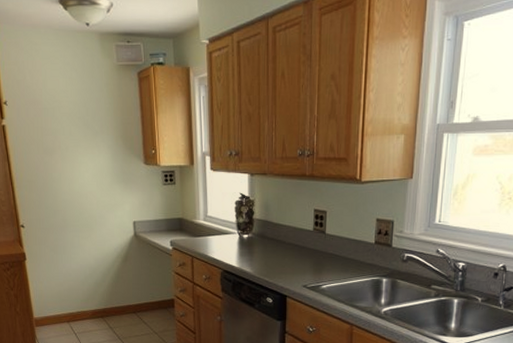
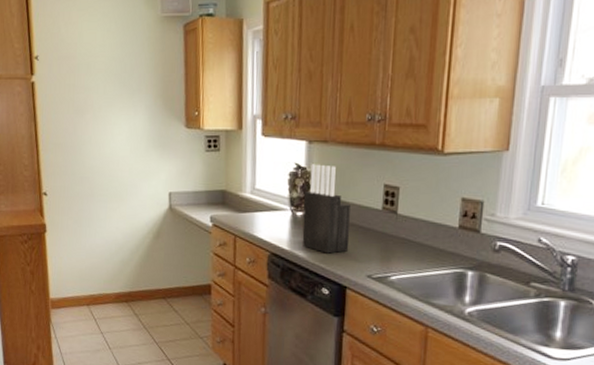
knife block: none [248,194,288,269] -> present [302,164,350,254]

